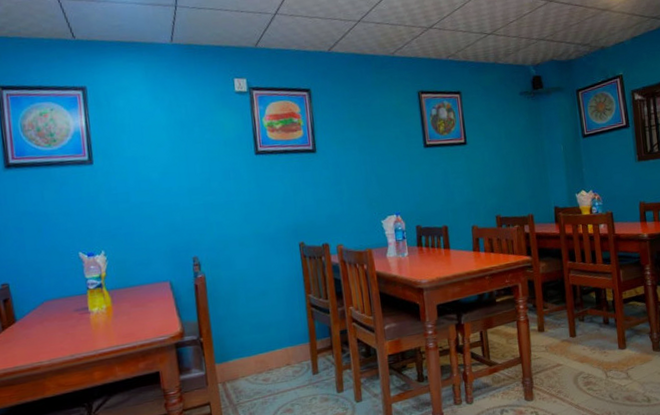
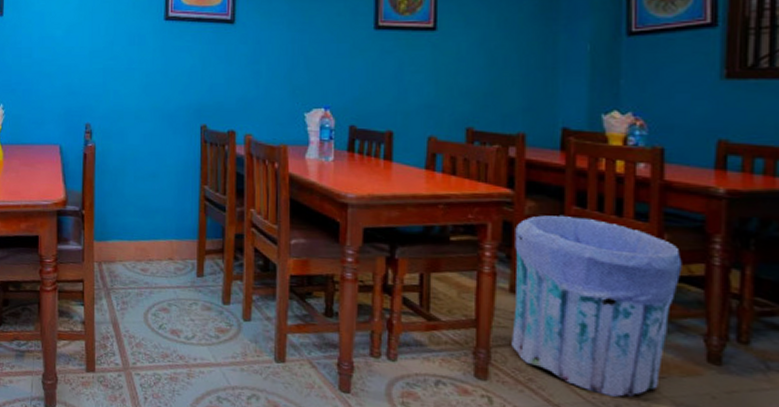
trash can: none [536,268,633,390] -> present [511,215,682,397]

